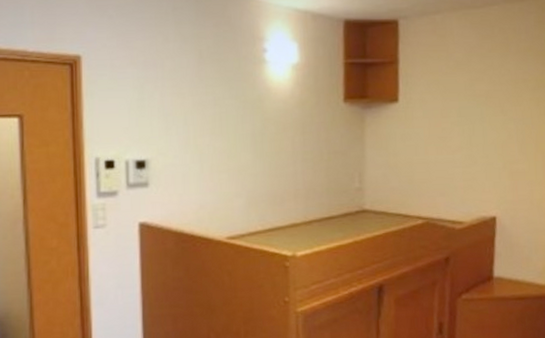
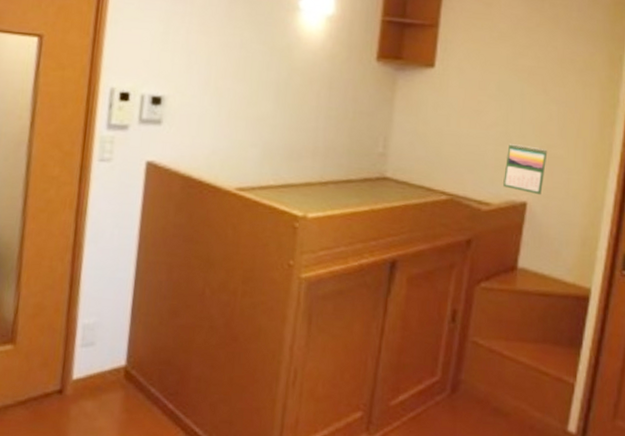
calendar: none [473,164,511,209] -> present [503,144,548,196]

